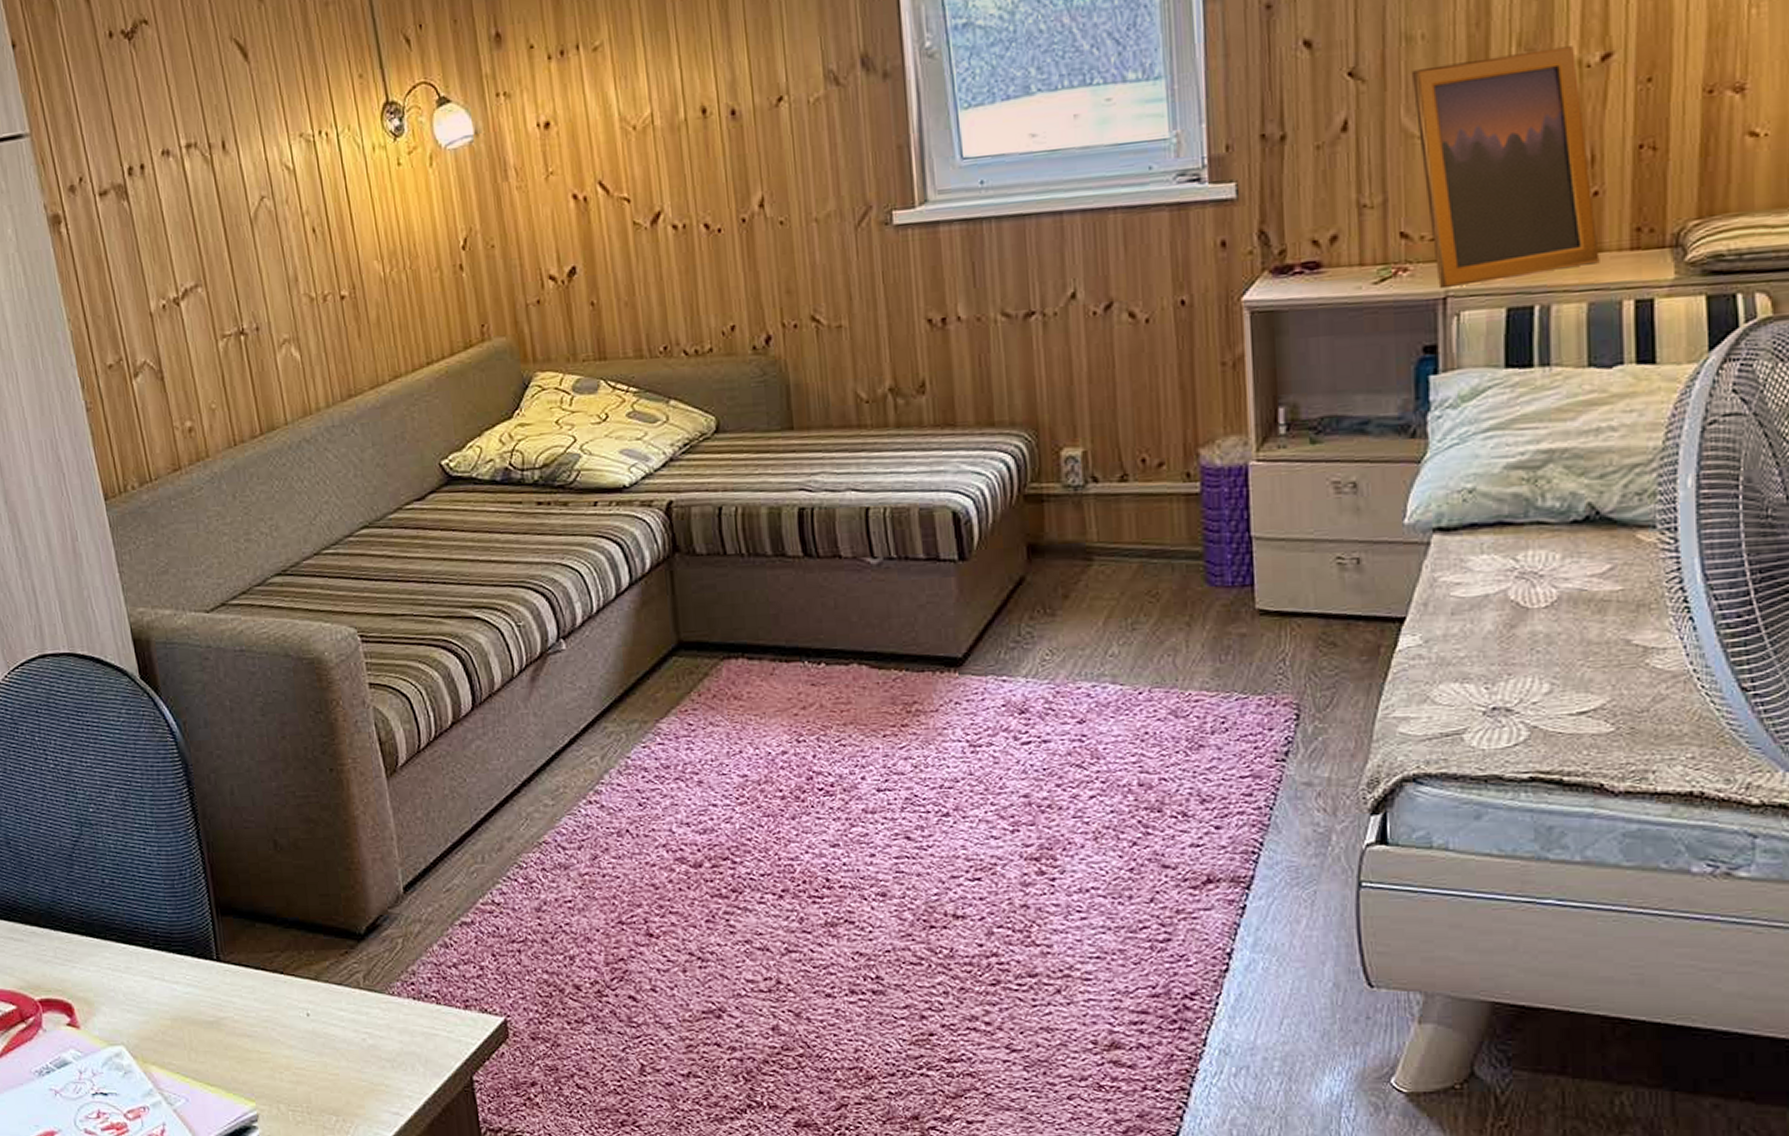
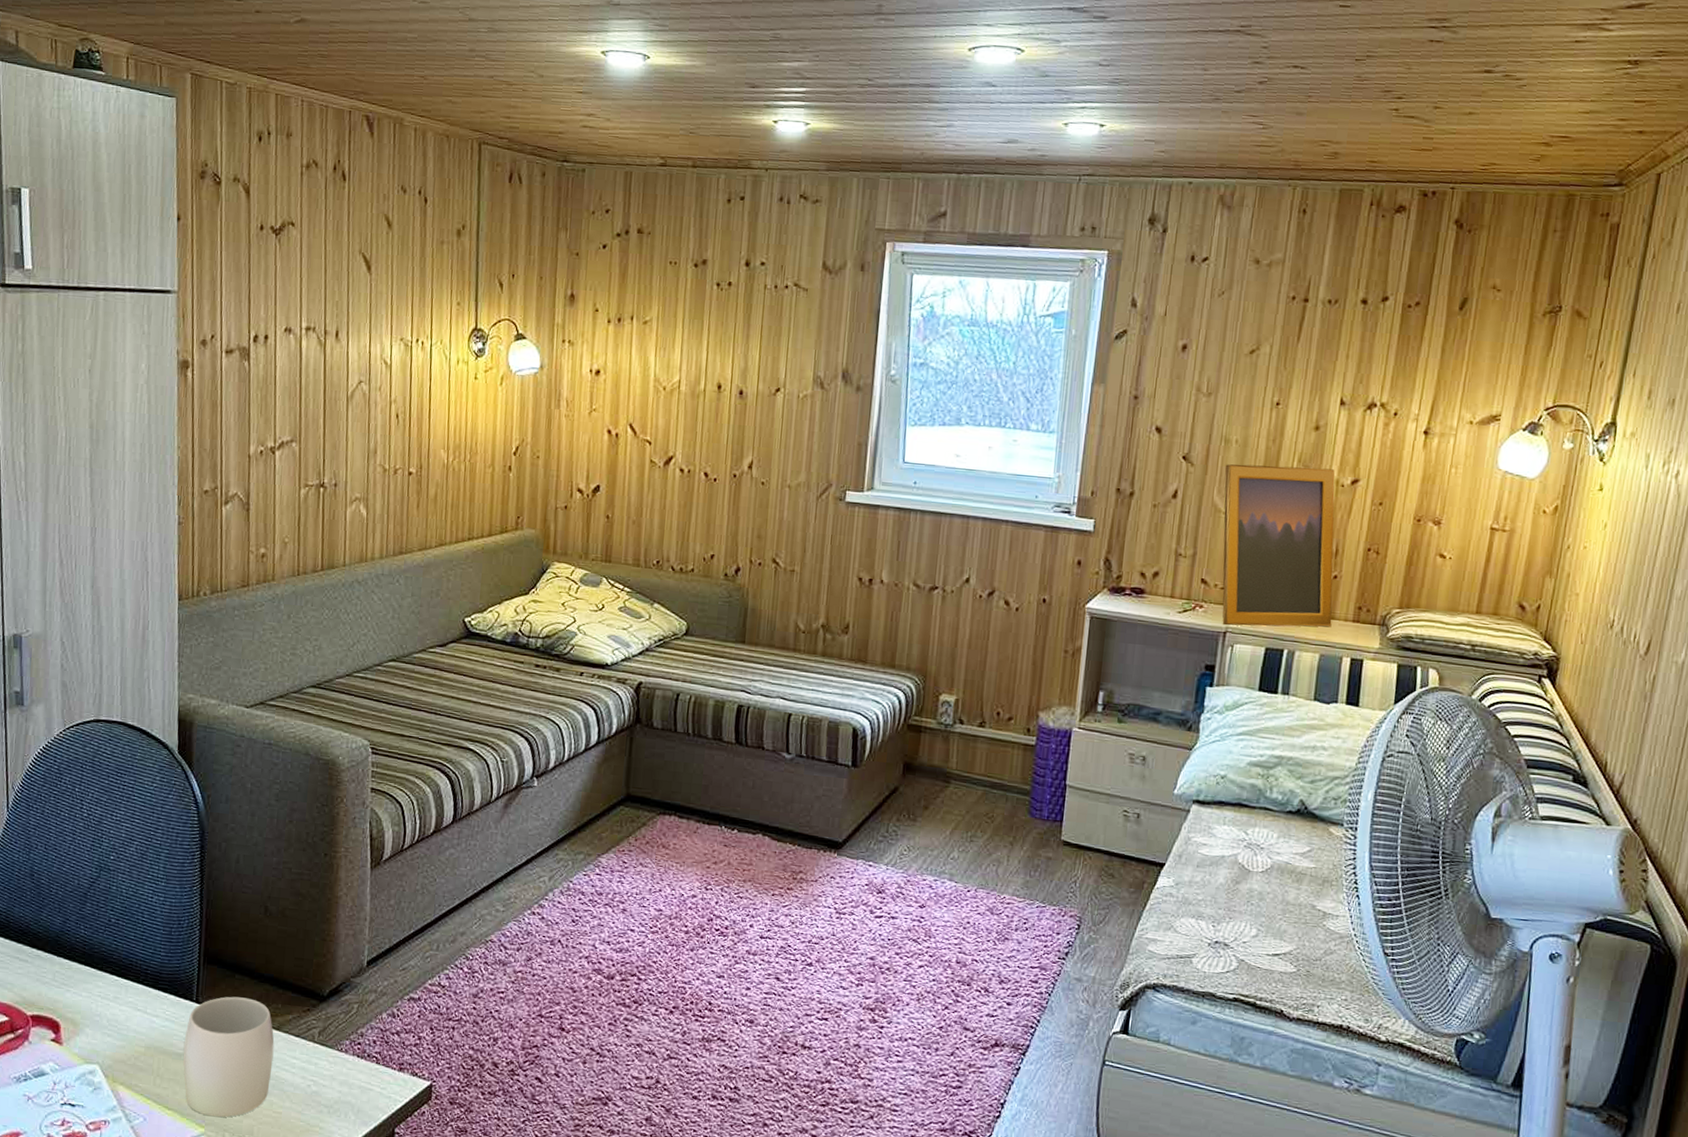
mug: none [212,948,319,1088] -> present [183,996,275,1118]

